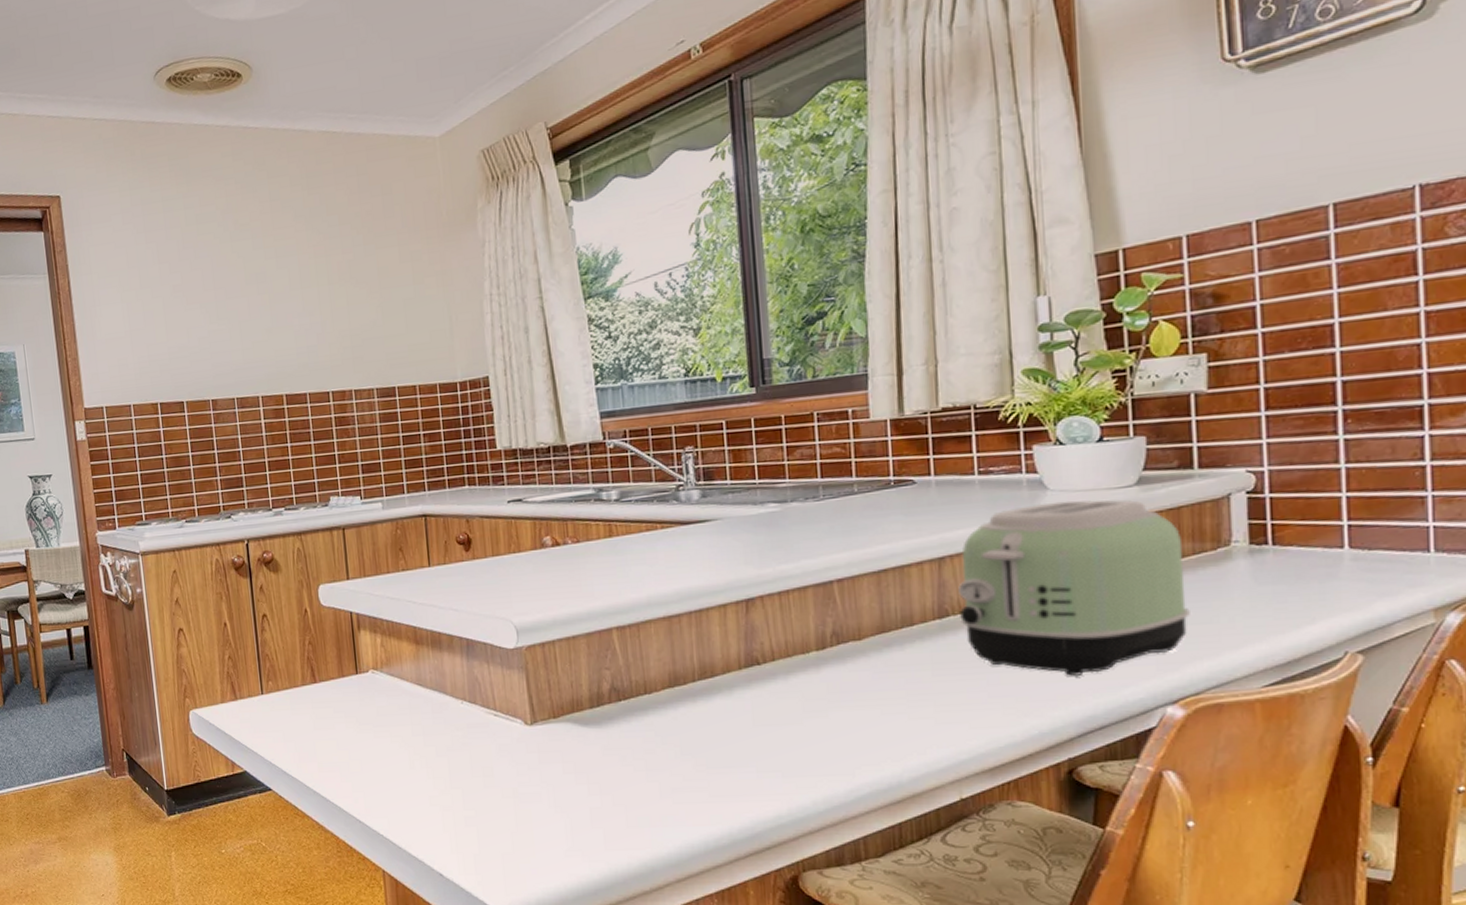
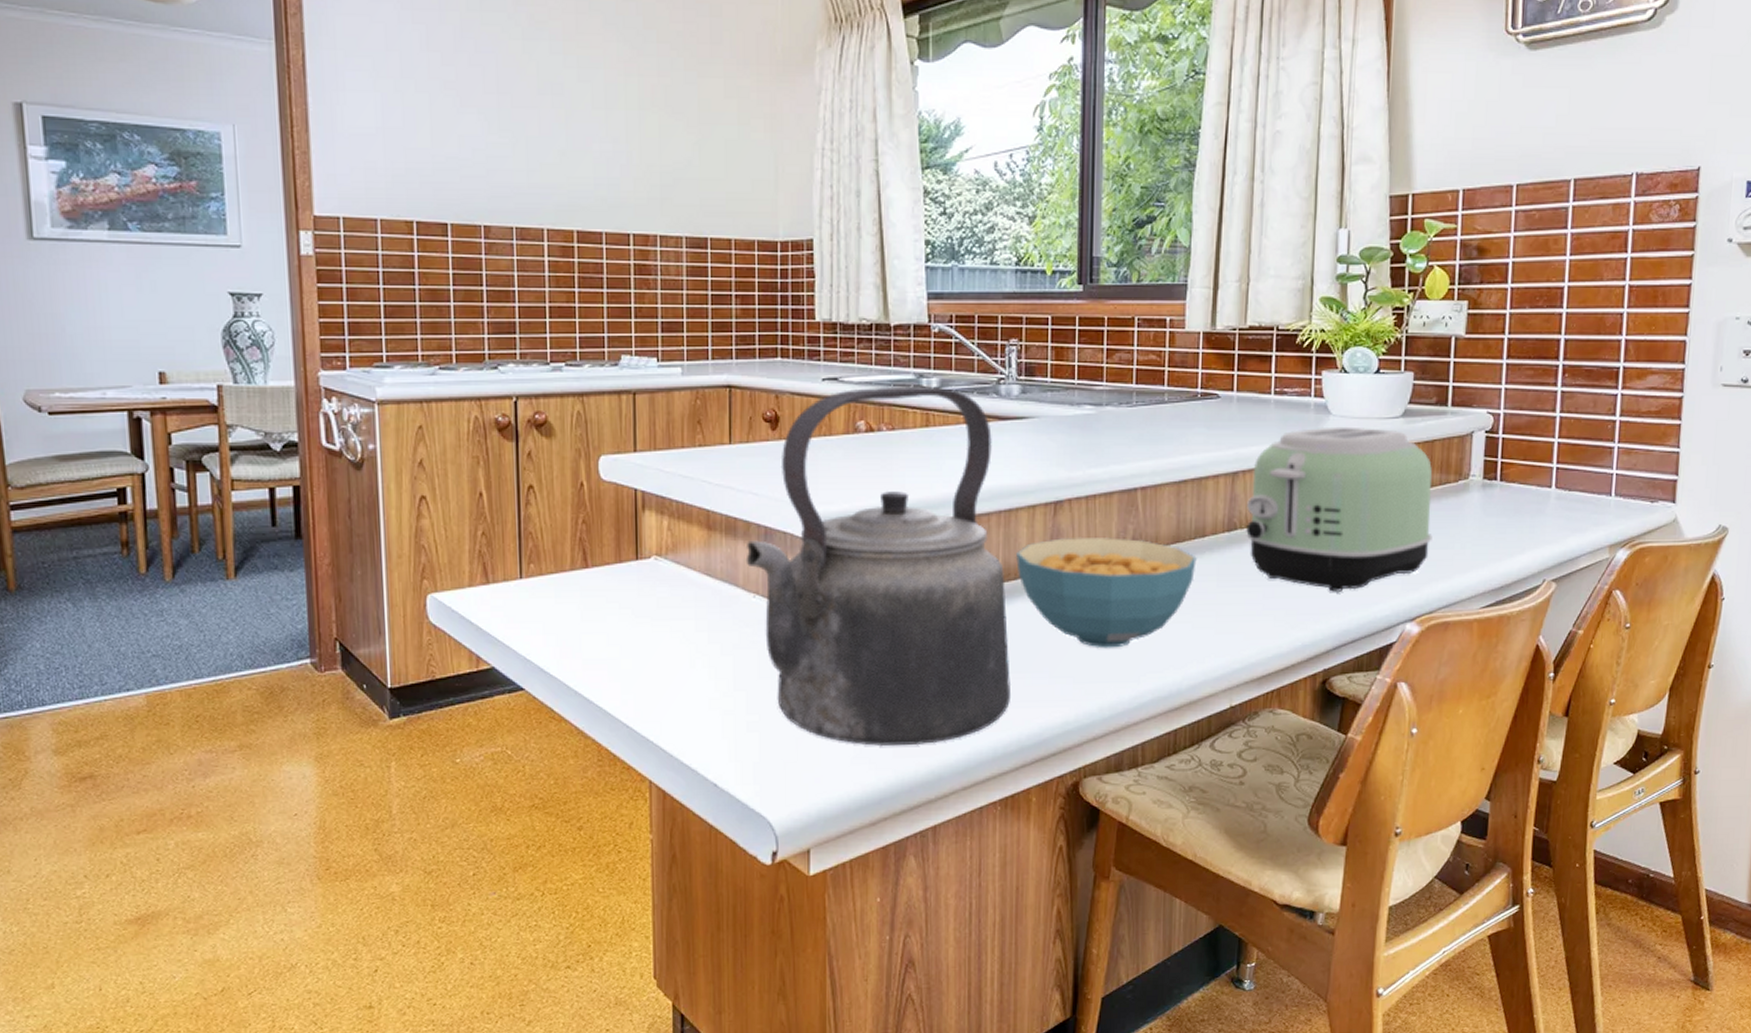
kettle: none [451,499,718,840] -> present [745,385,1010,747]
cereal bowl: none [711,631,907,742] -> present [1016,536,1197,648]

